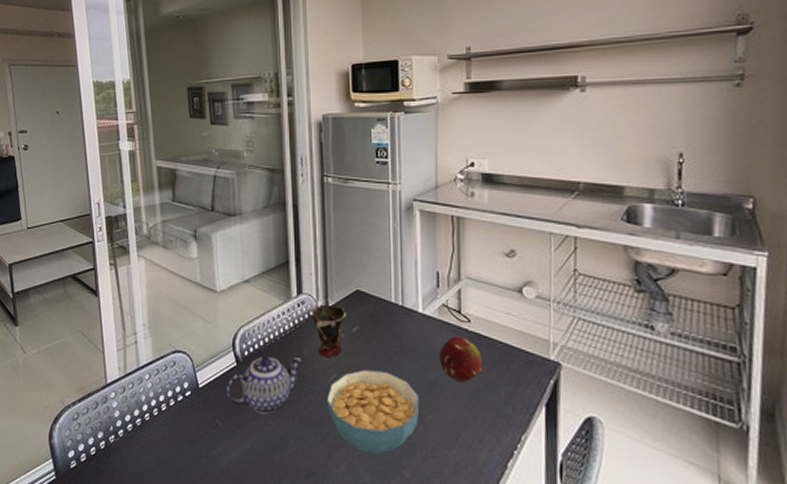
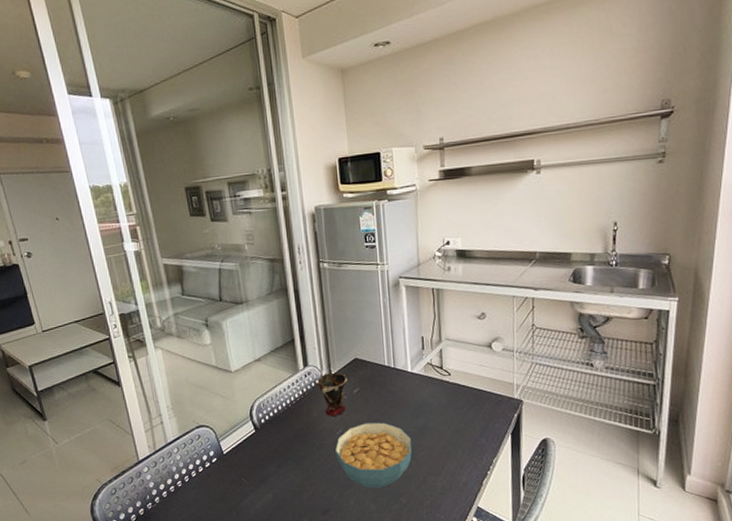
teapot: present [227,356,303,415] -> none [248,418,313,469]
fruit: present [440,336,483,383] -> none [426,388,462,424]

